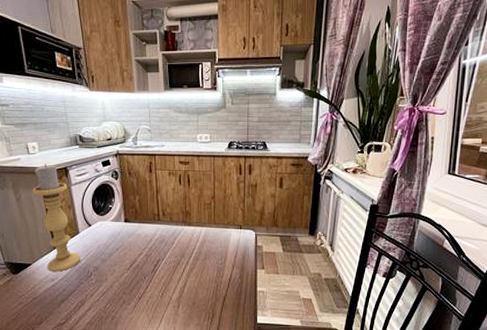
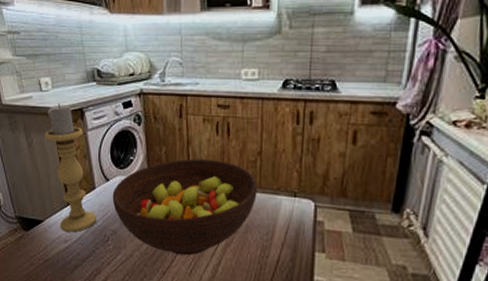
fruit bowl: none [94,204,213,282] -> present [112,158,258,256]

